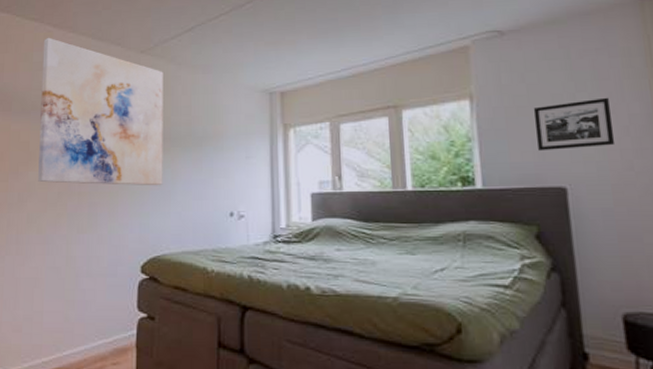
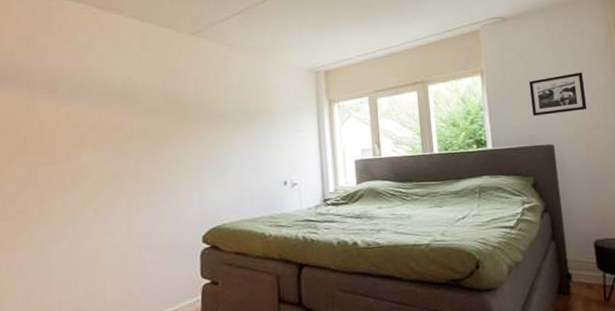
wall art: present [38,37,163,186] -> none [88,19,220,164]

